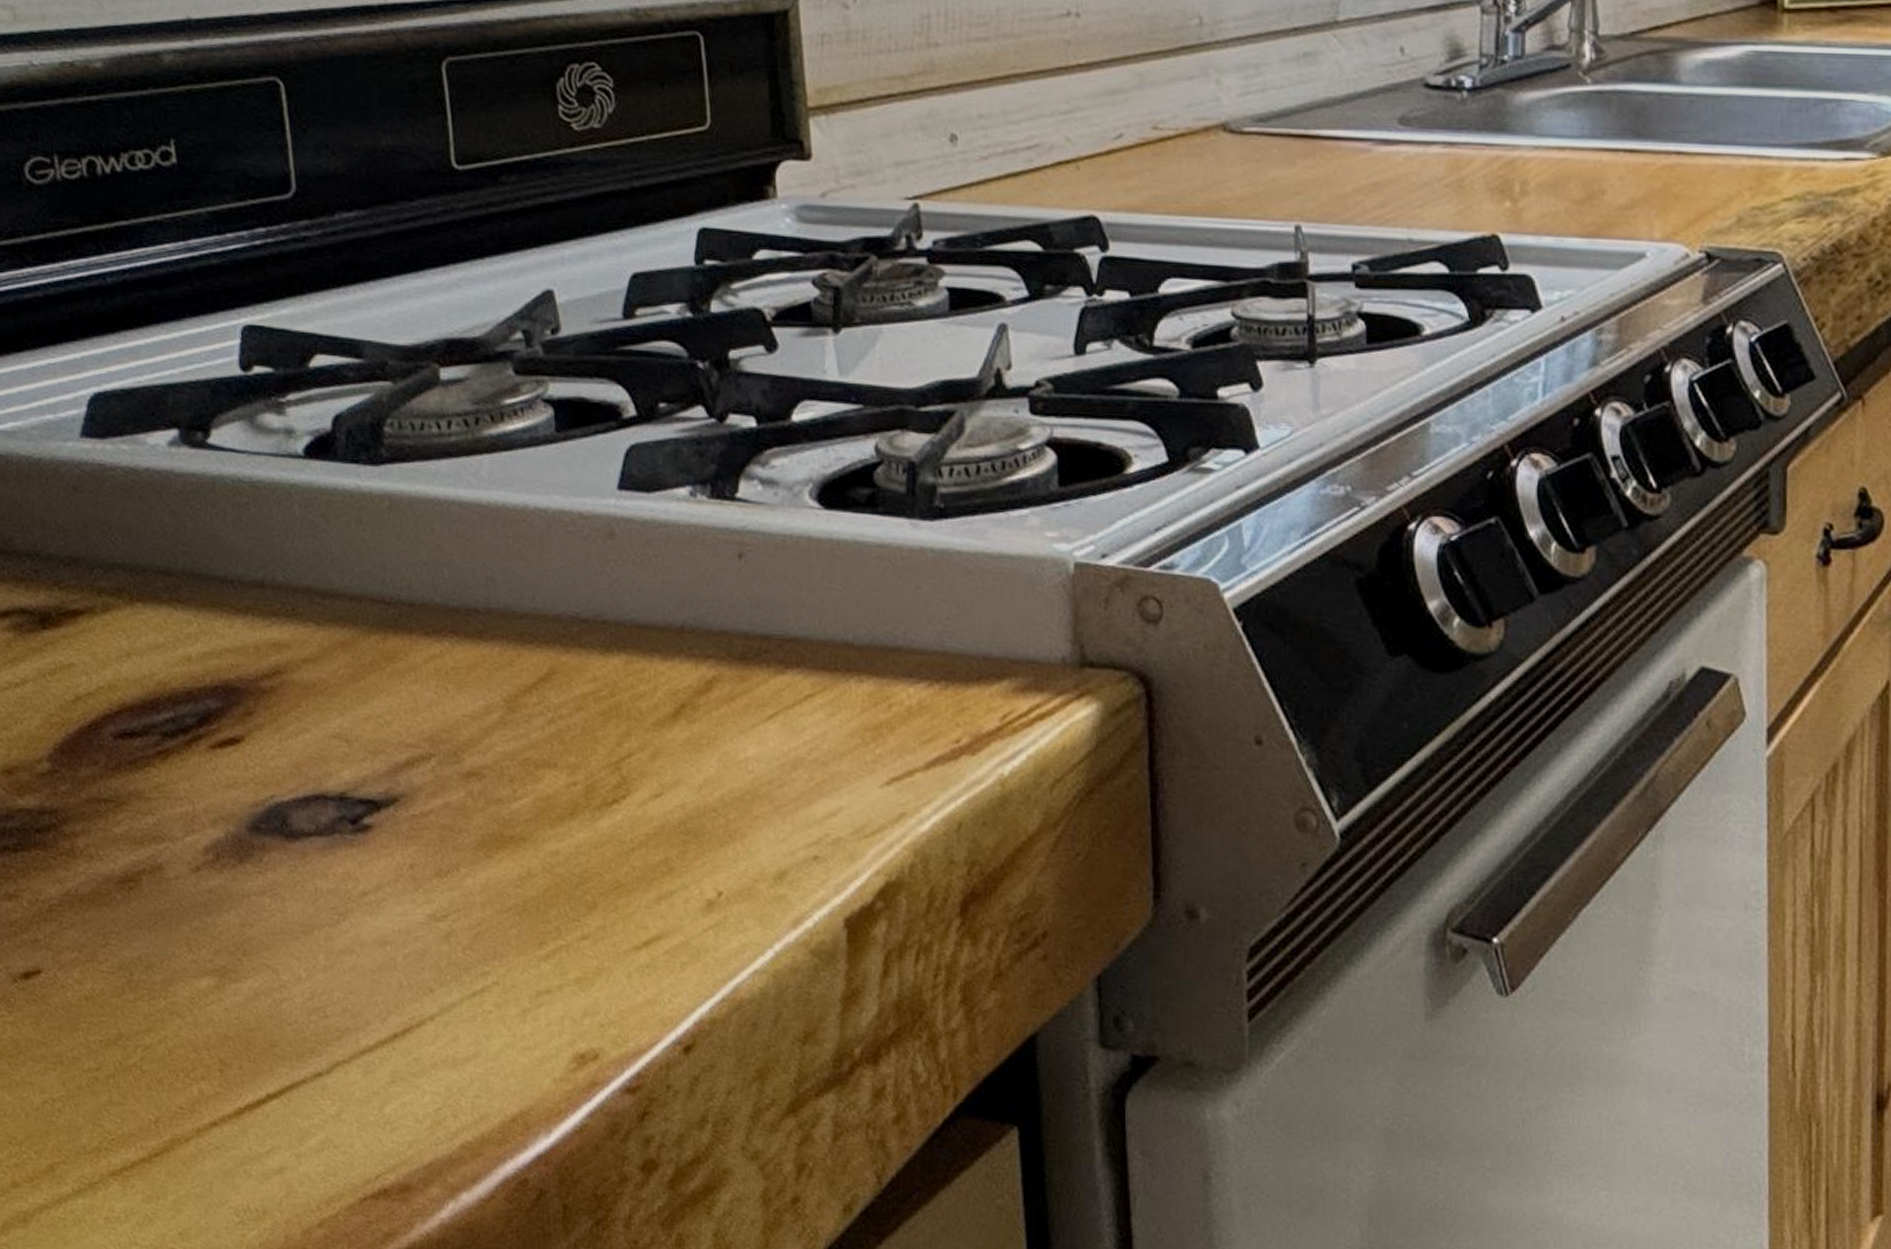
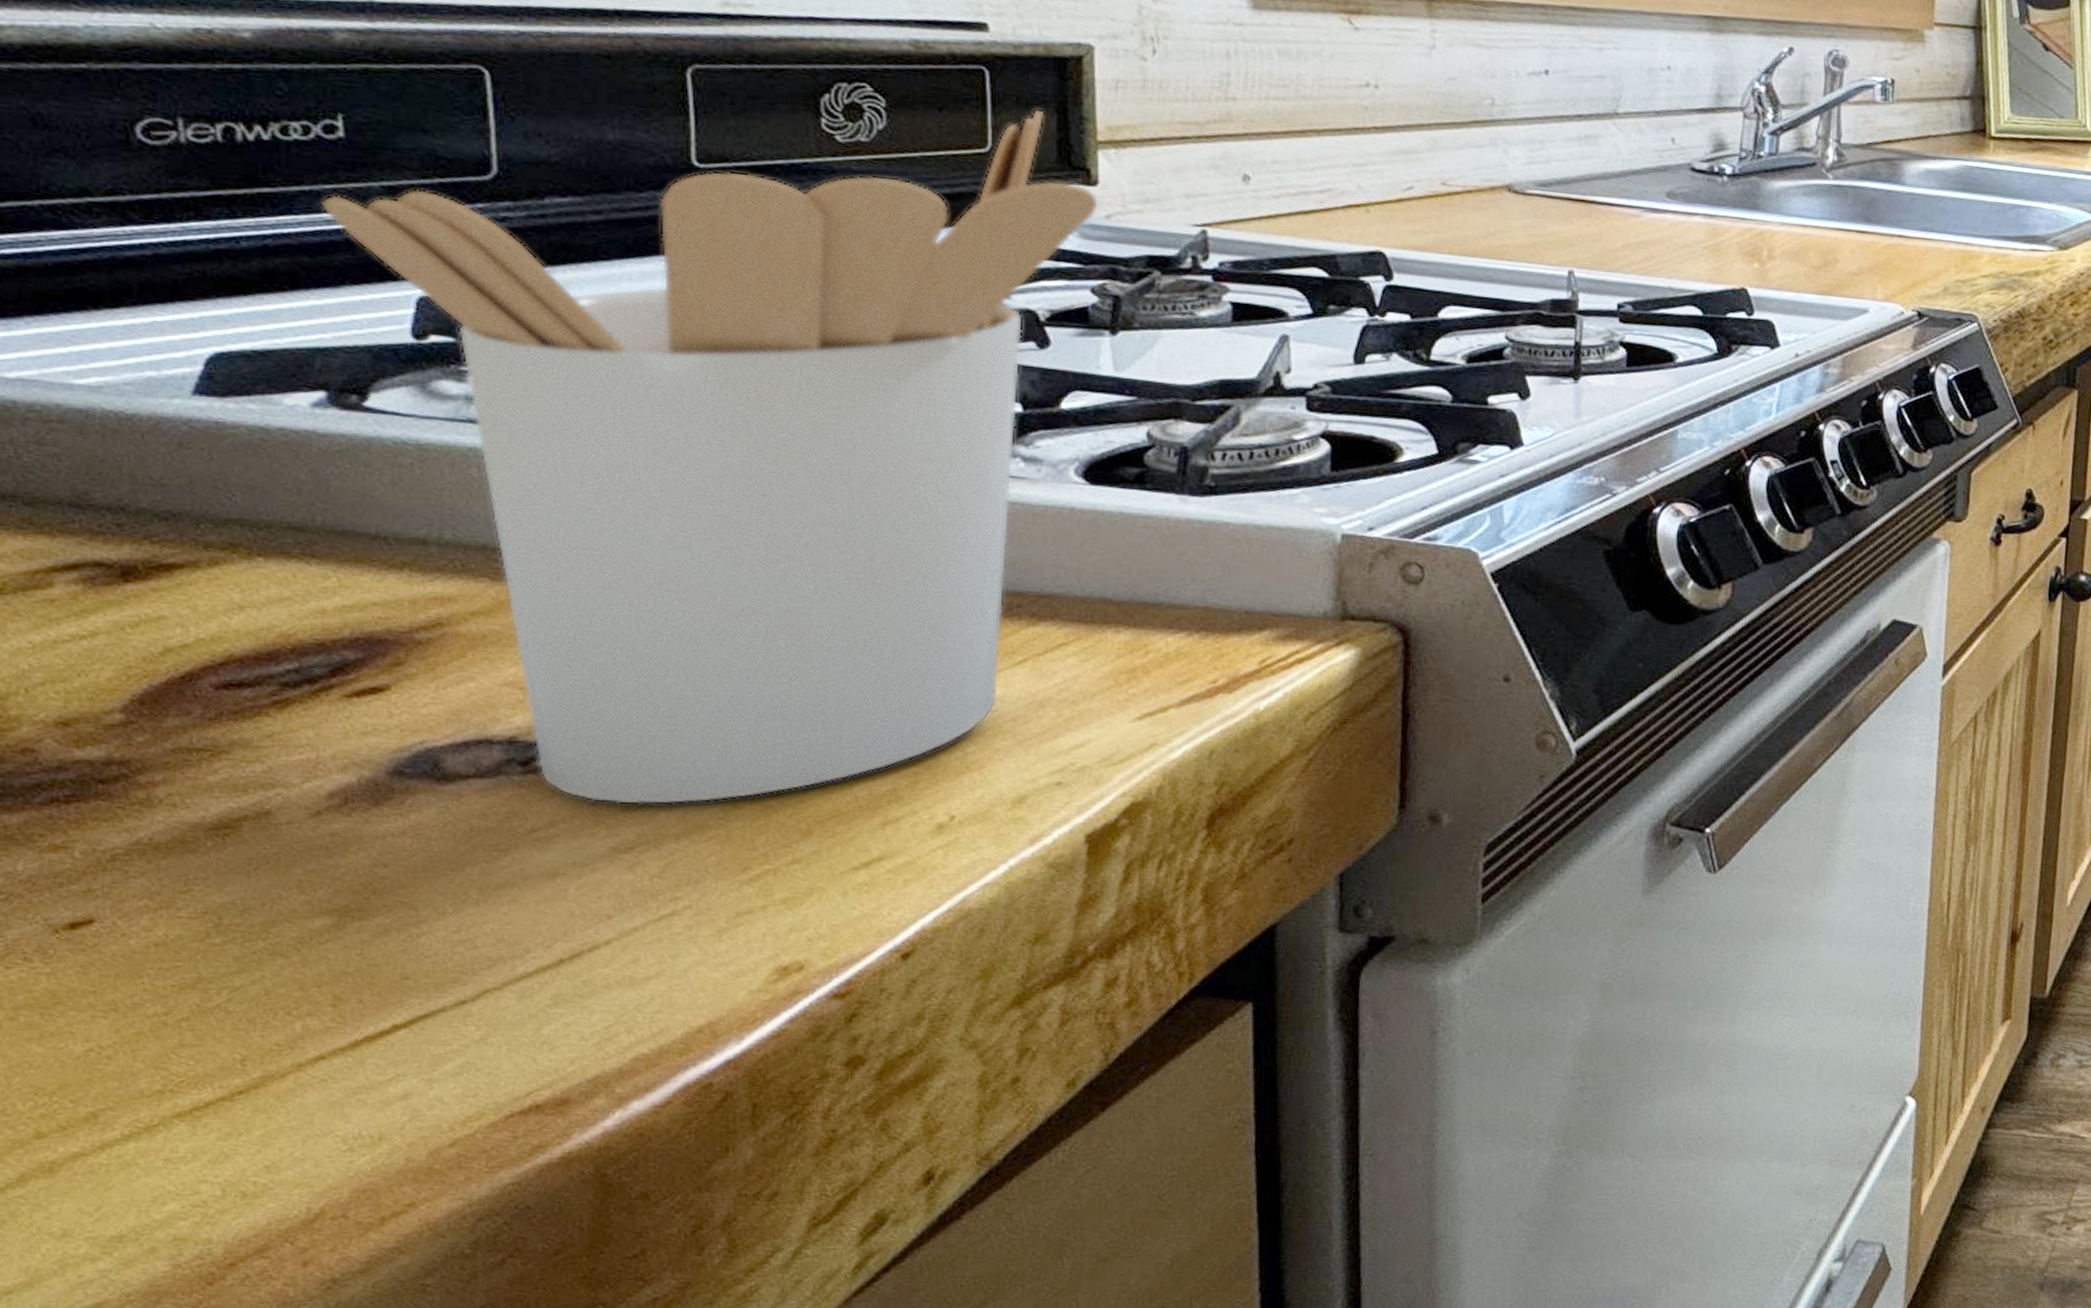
utensil holder: none [163,78,815,871] -> present [321,111,1100,805]

